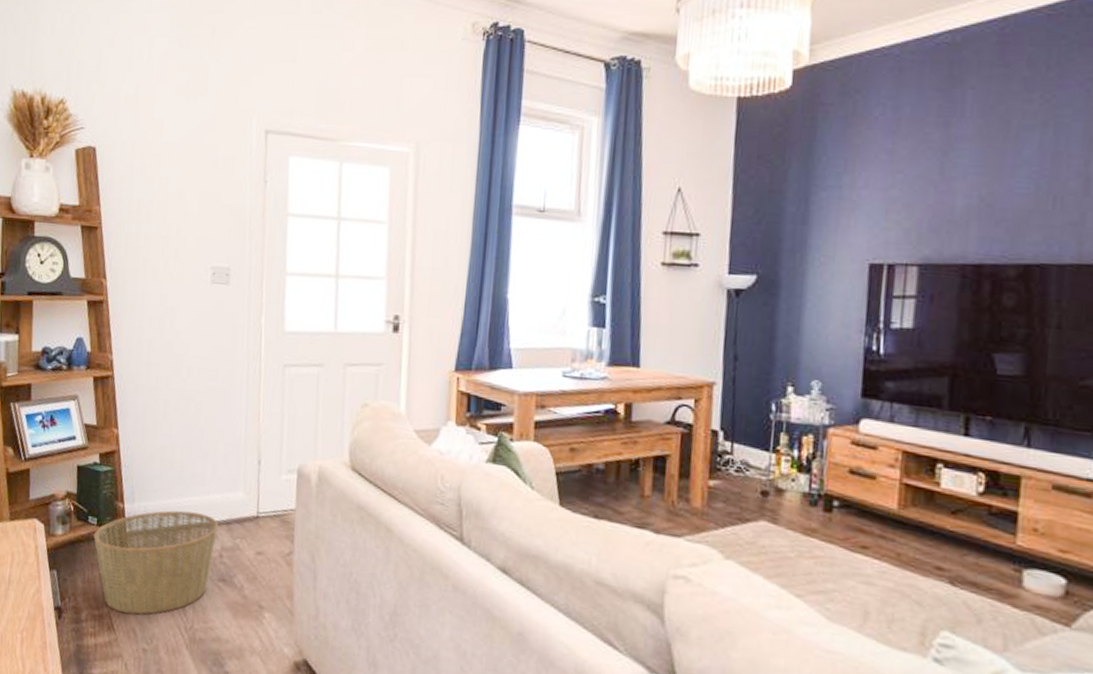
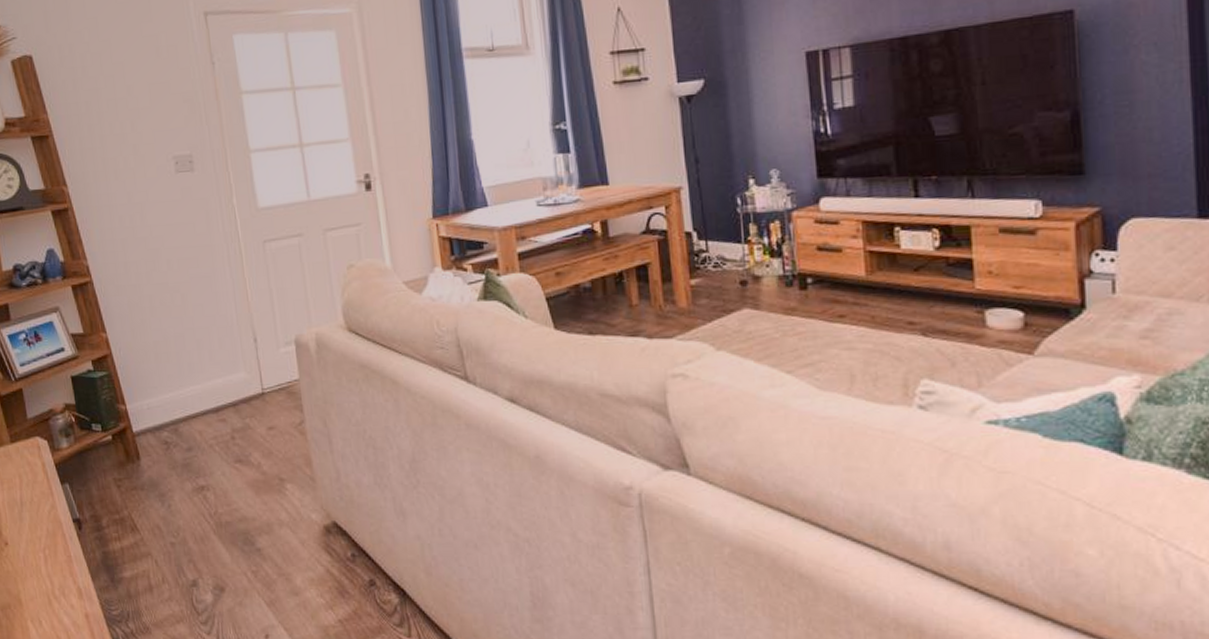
basket: present [93,510,218,615] -> none [100,400,226,512]

